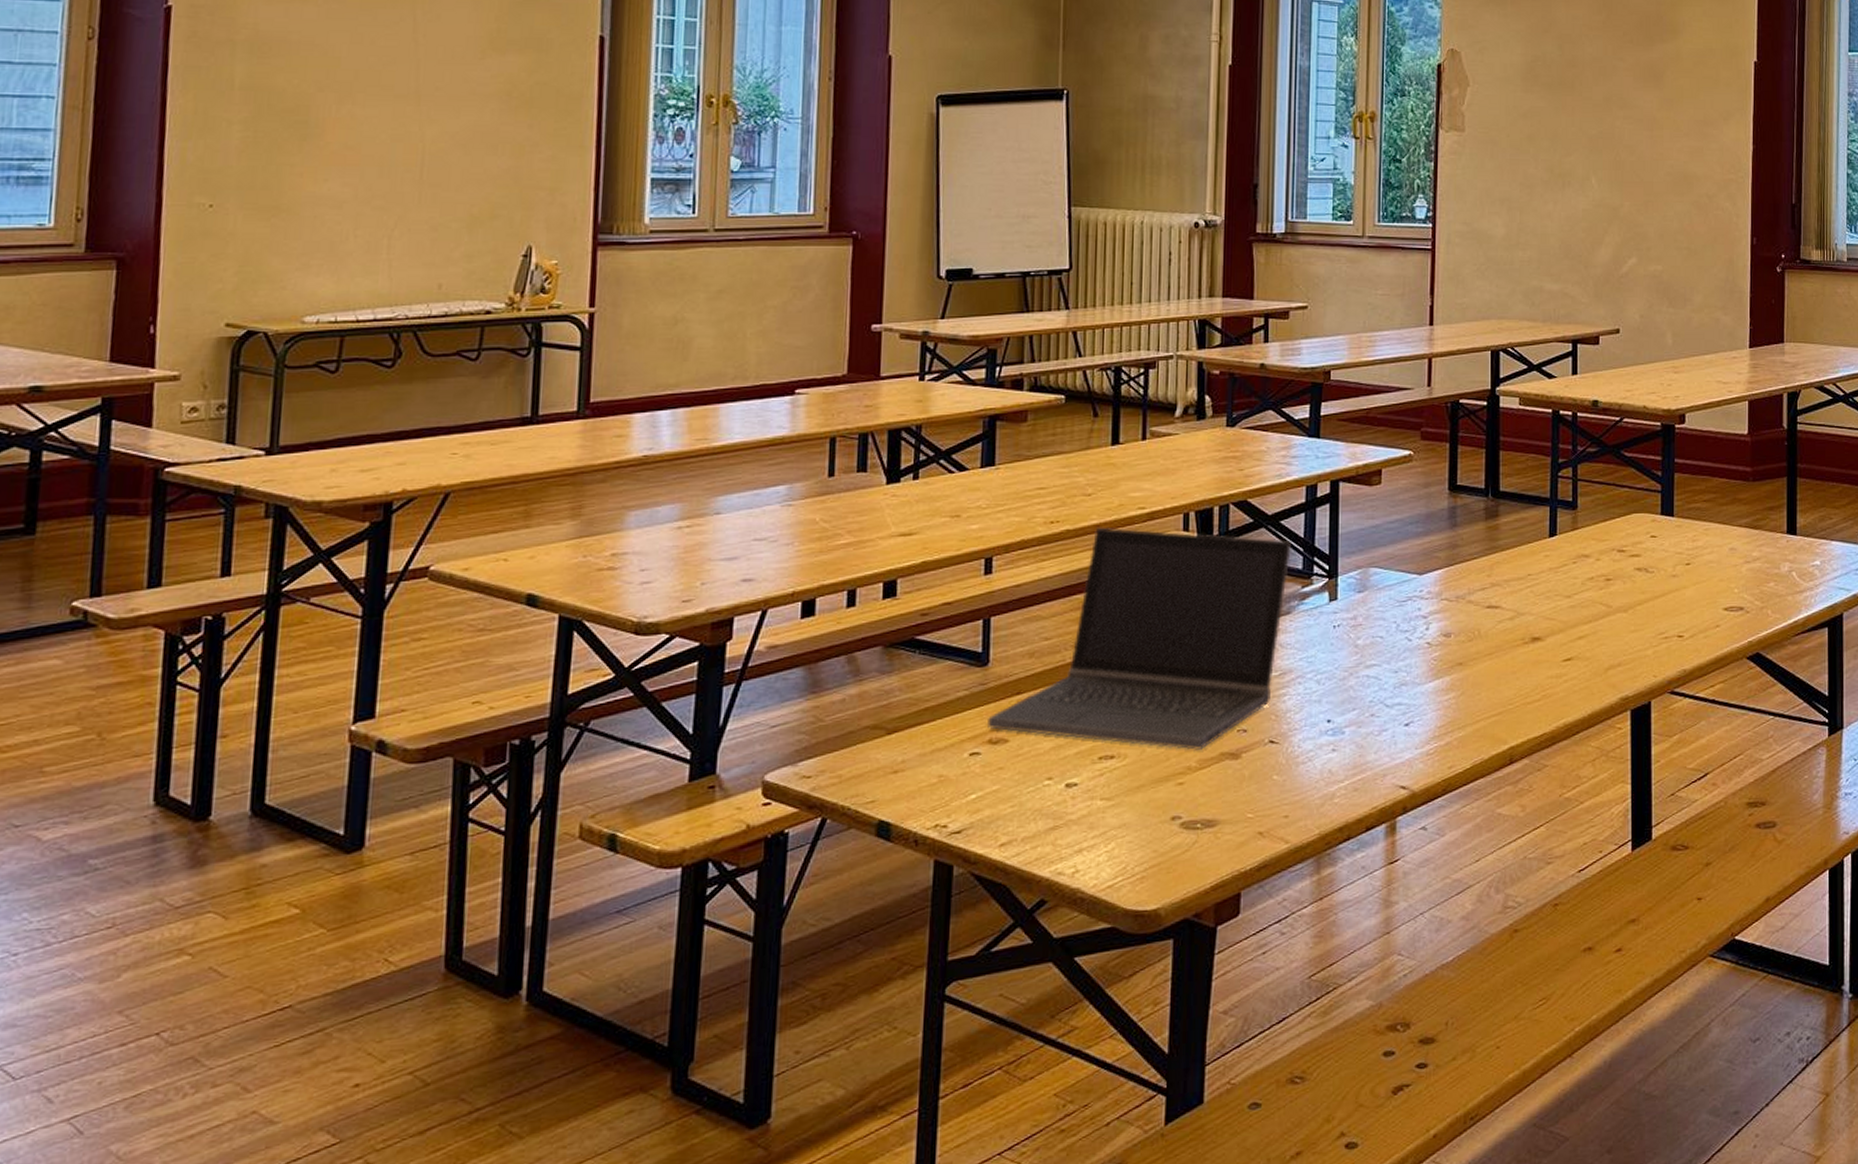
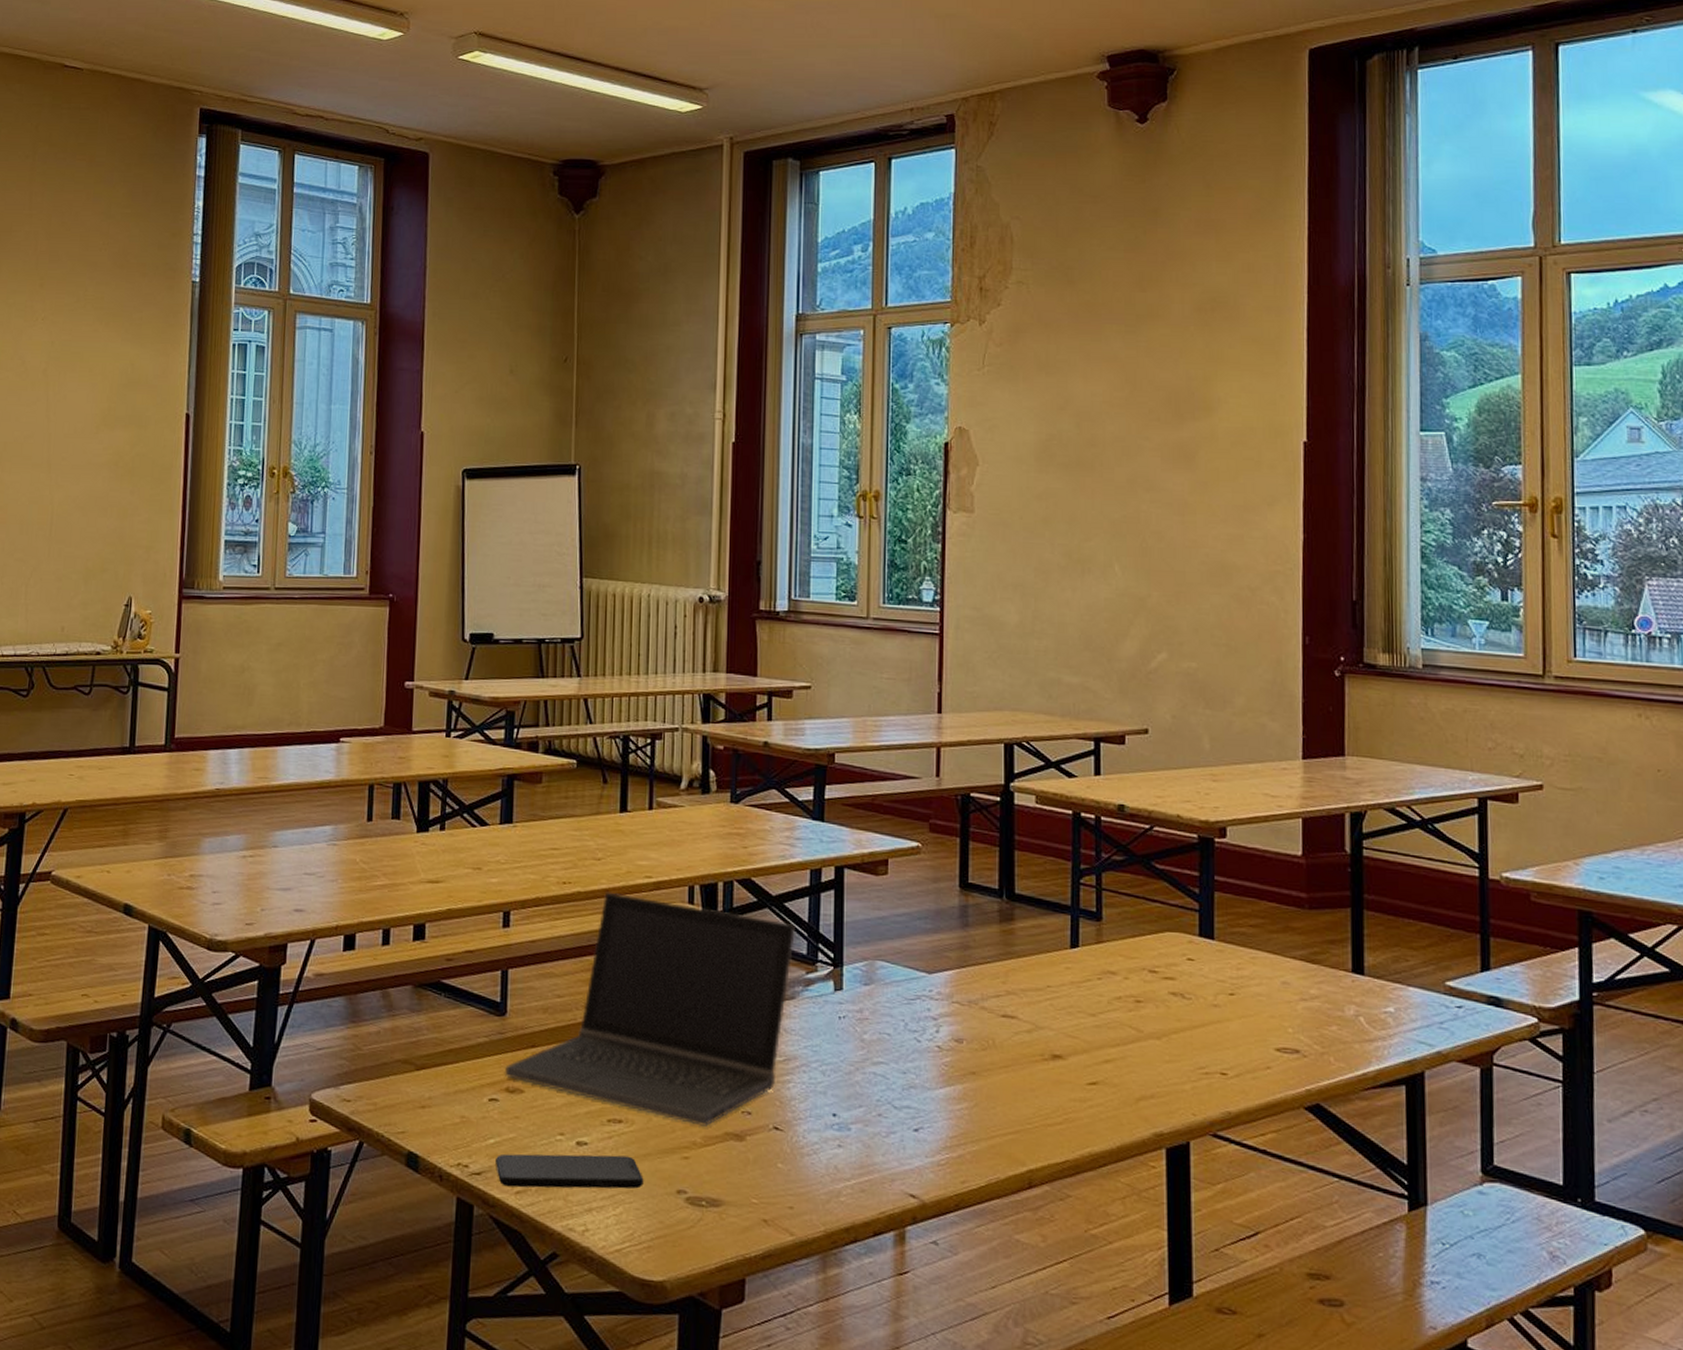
smartphone: none [976,790,1137,841] -> present [494,1153,644,1189]

